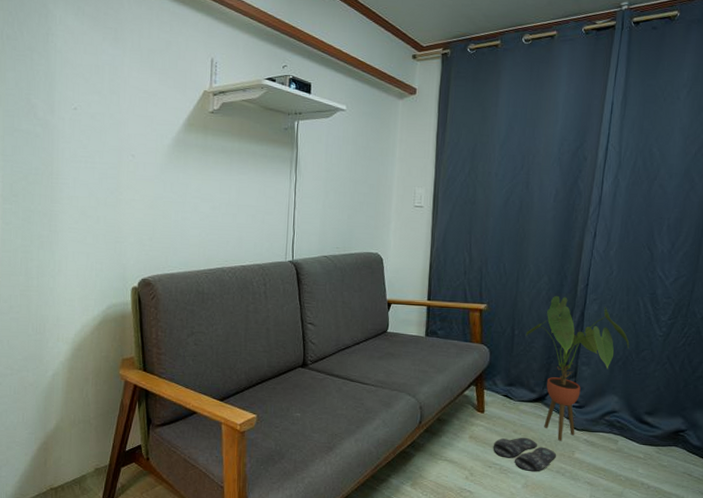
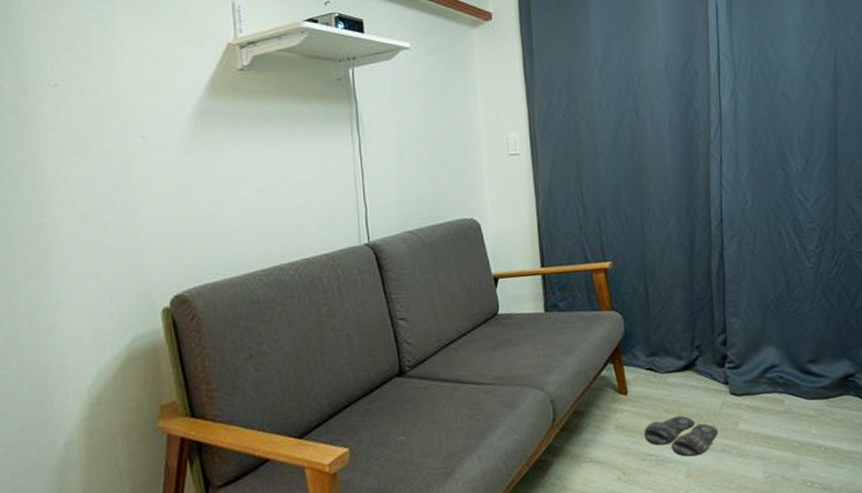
house plant: present [525,295,630,441] -> none [661,238,779,413]

